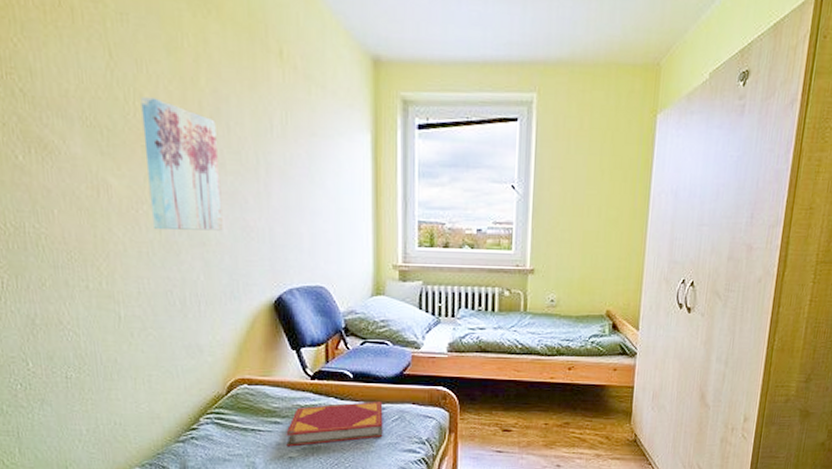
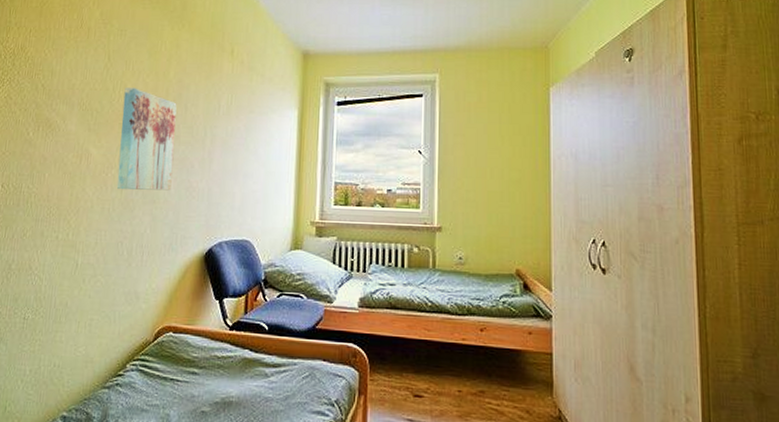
hardback book: present [286,402,383,447] -> none [200,356,295,400]

